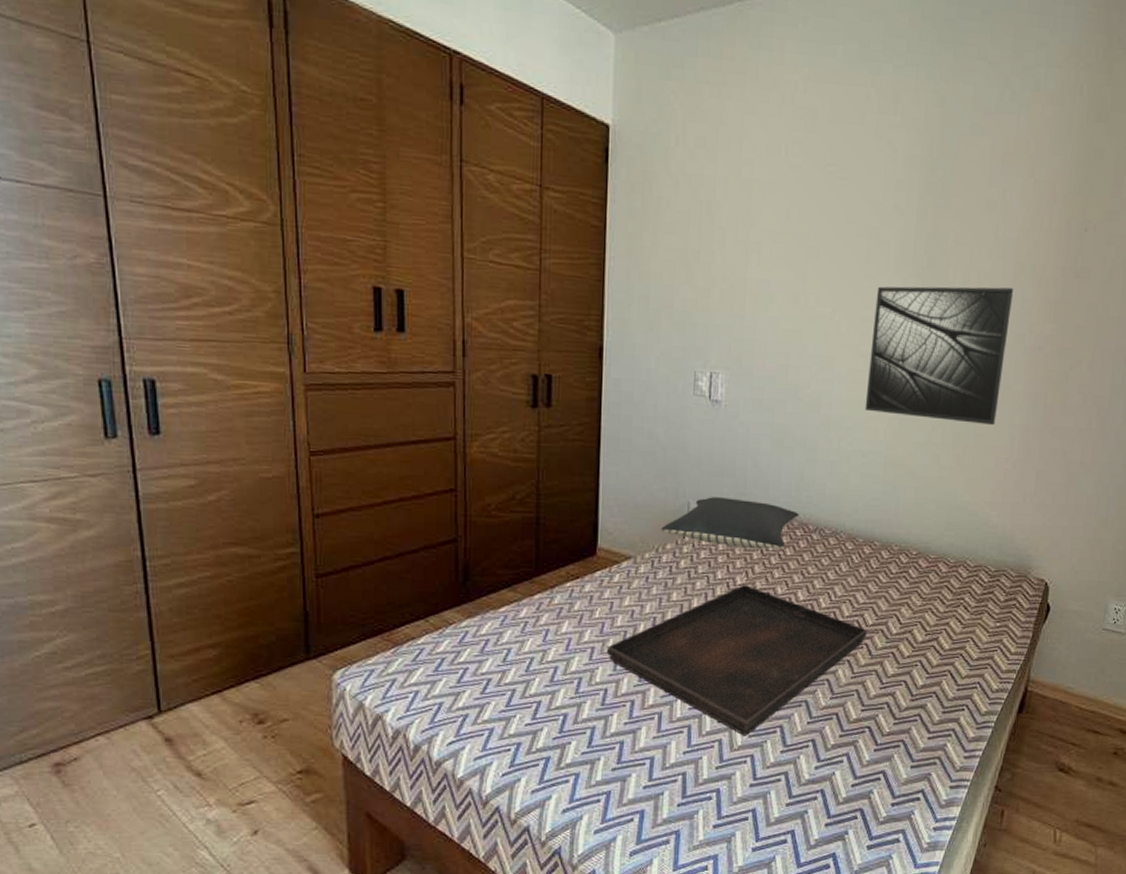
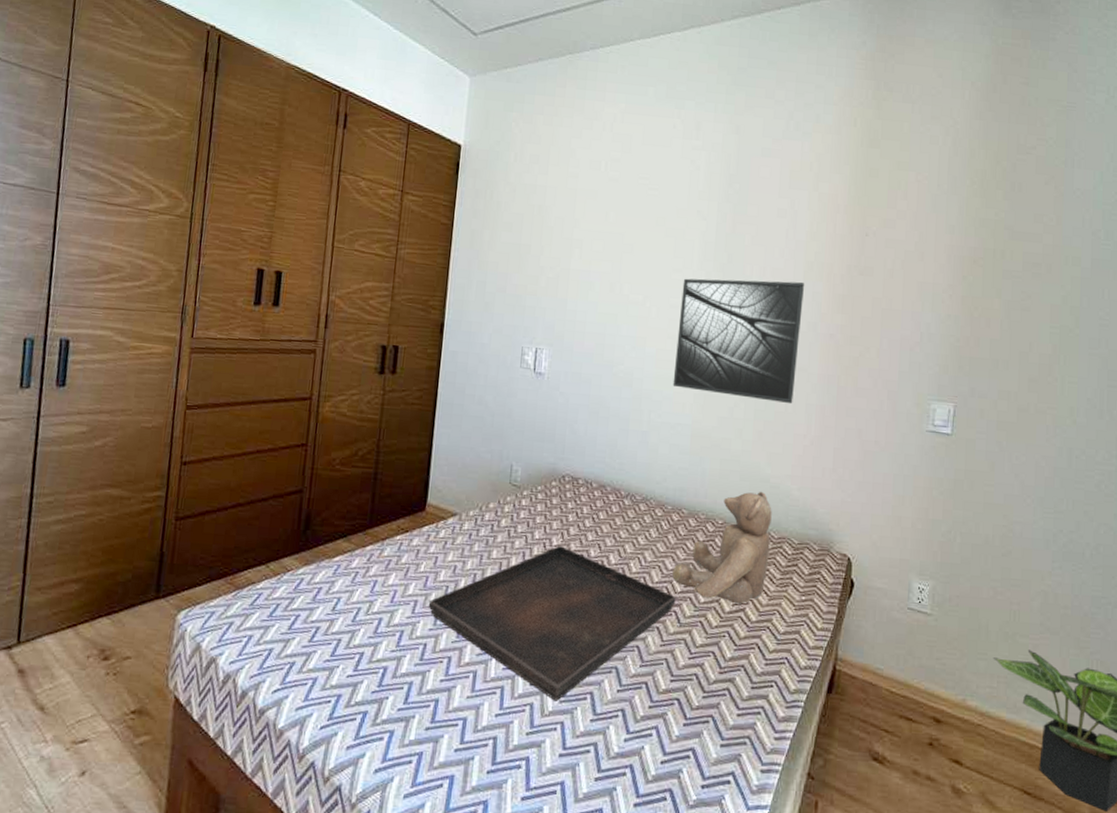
pillow: present [660,497,799,550] -> none [485,460,612,513]
teddy bear: none [864,519,969,634] -> present [672,491,772,604]

